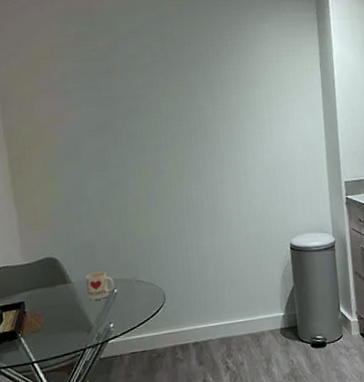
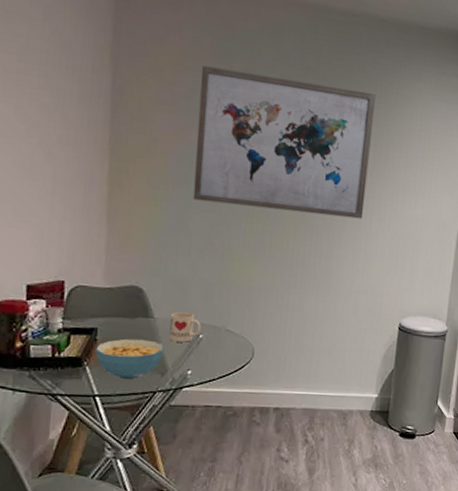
cereal bowl: none [26,303,86,344] -> present [95,338,164,380]
wall art: none [70,42,238,171] -> present [192,65,375,219]

